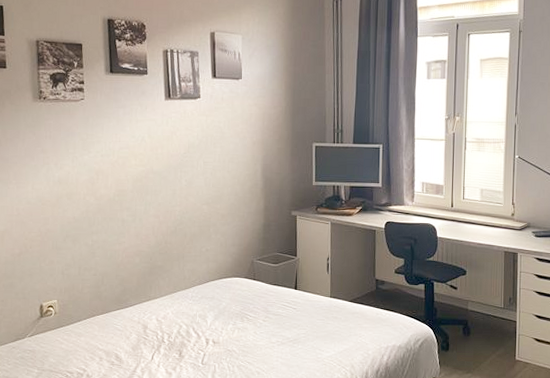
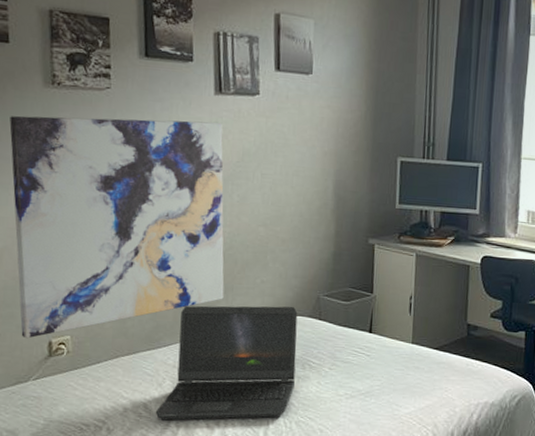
wall art: none [8,121,177,303] -> present [9,115,225,339]
laptop computer: none [124,270,236,368] -> present [155,305,298,421]

